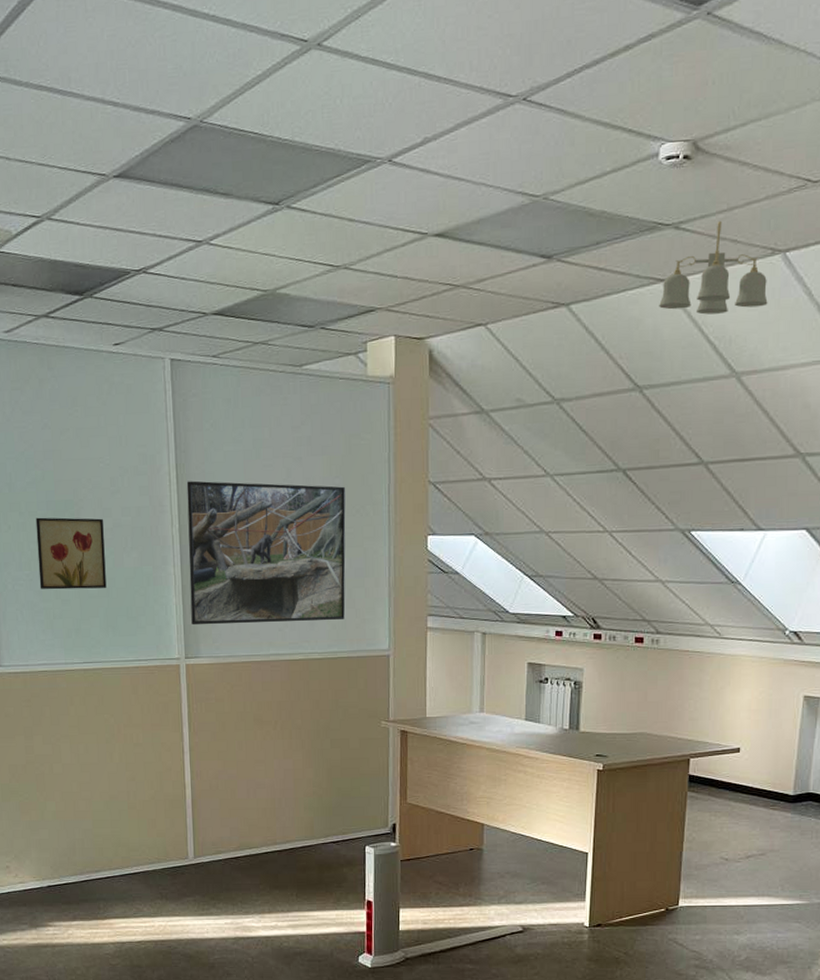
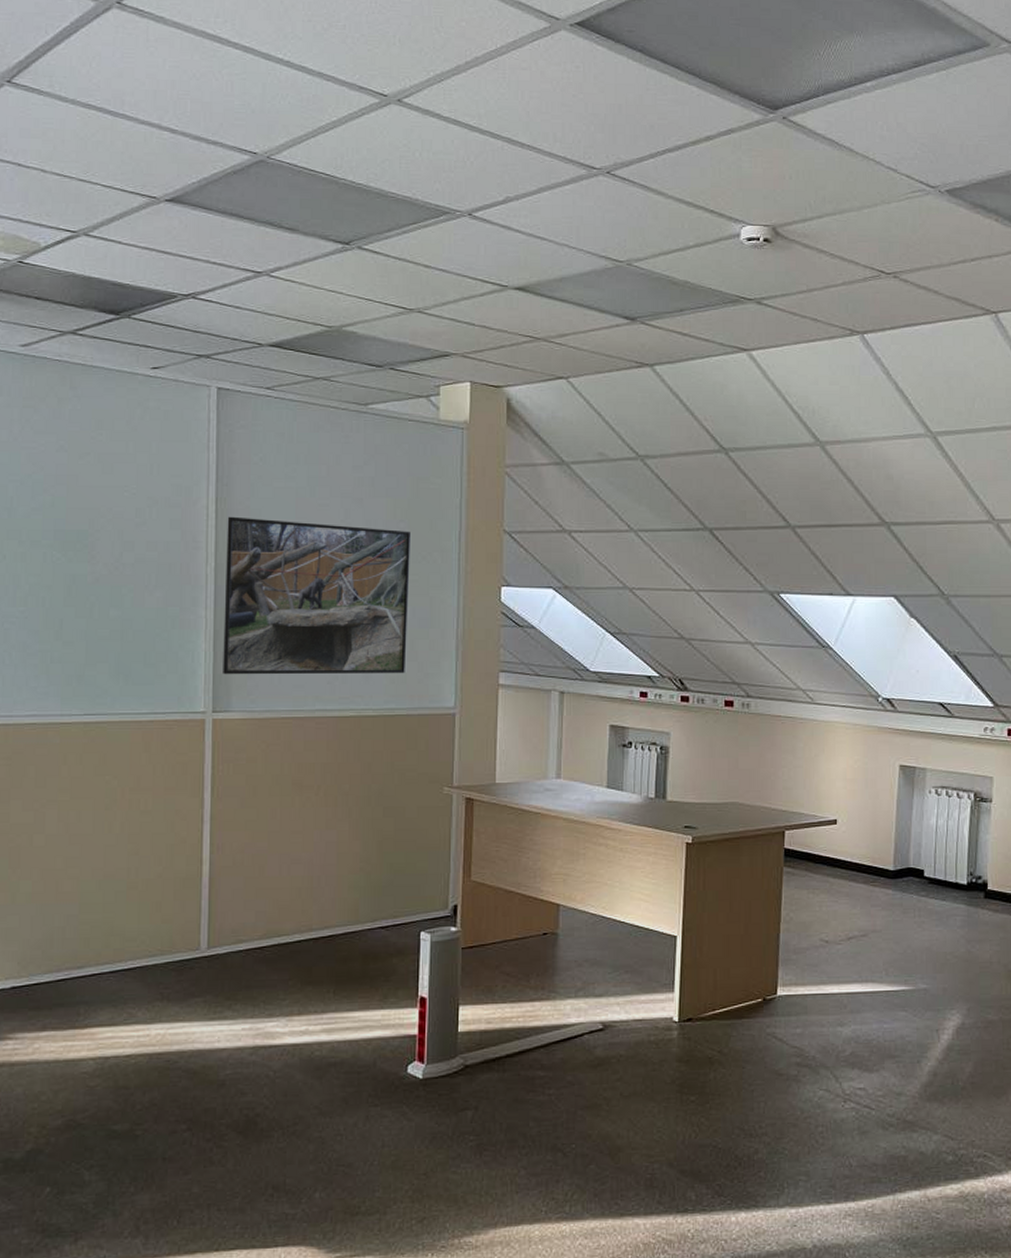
wall art: present [35,517,107,590] -> none [36,547,123,630]
ceiling light fixture: present [659,220,768,315] -> none [743,300,848,385]

